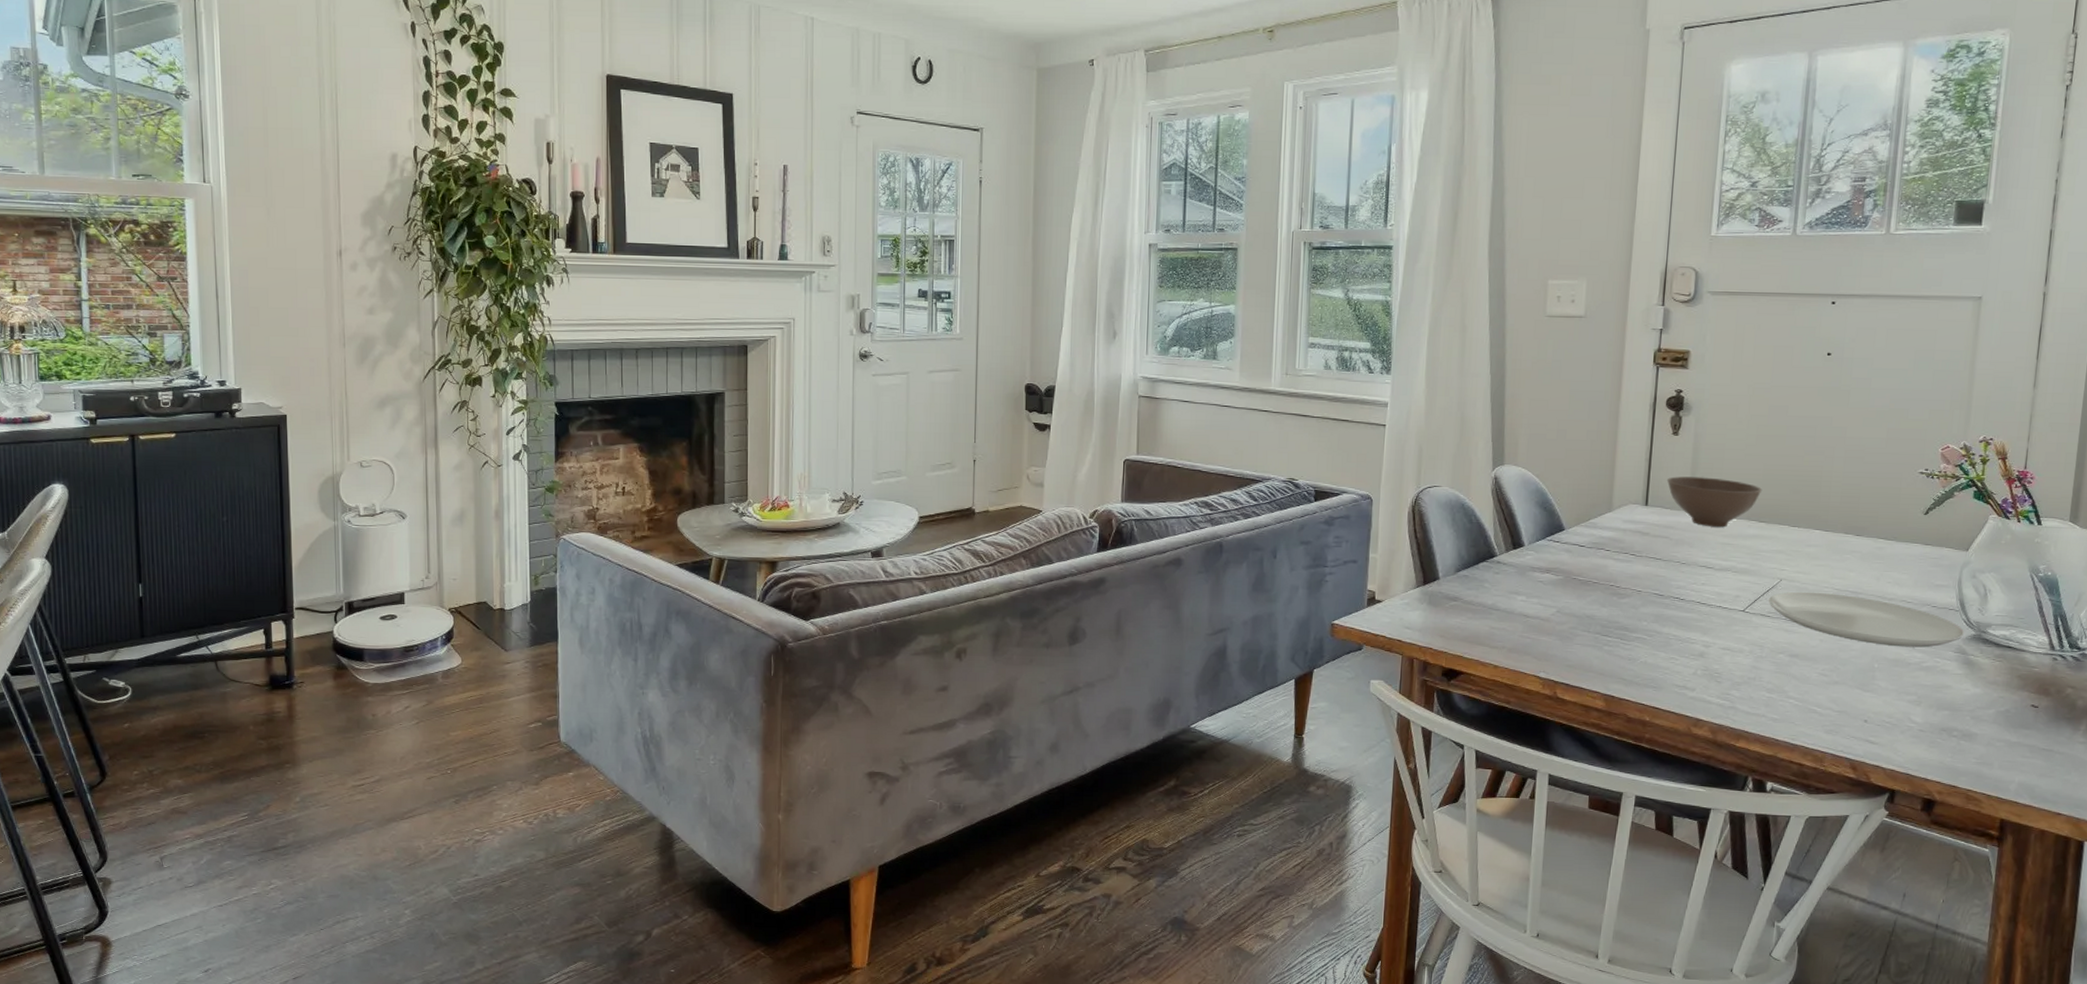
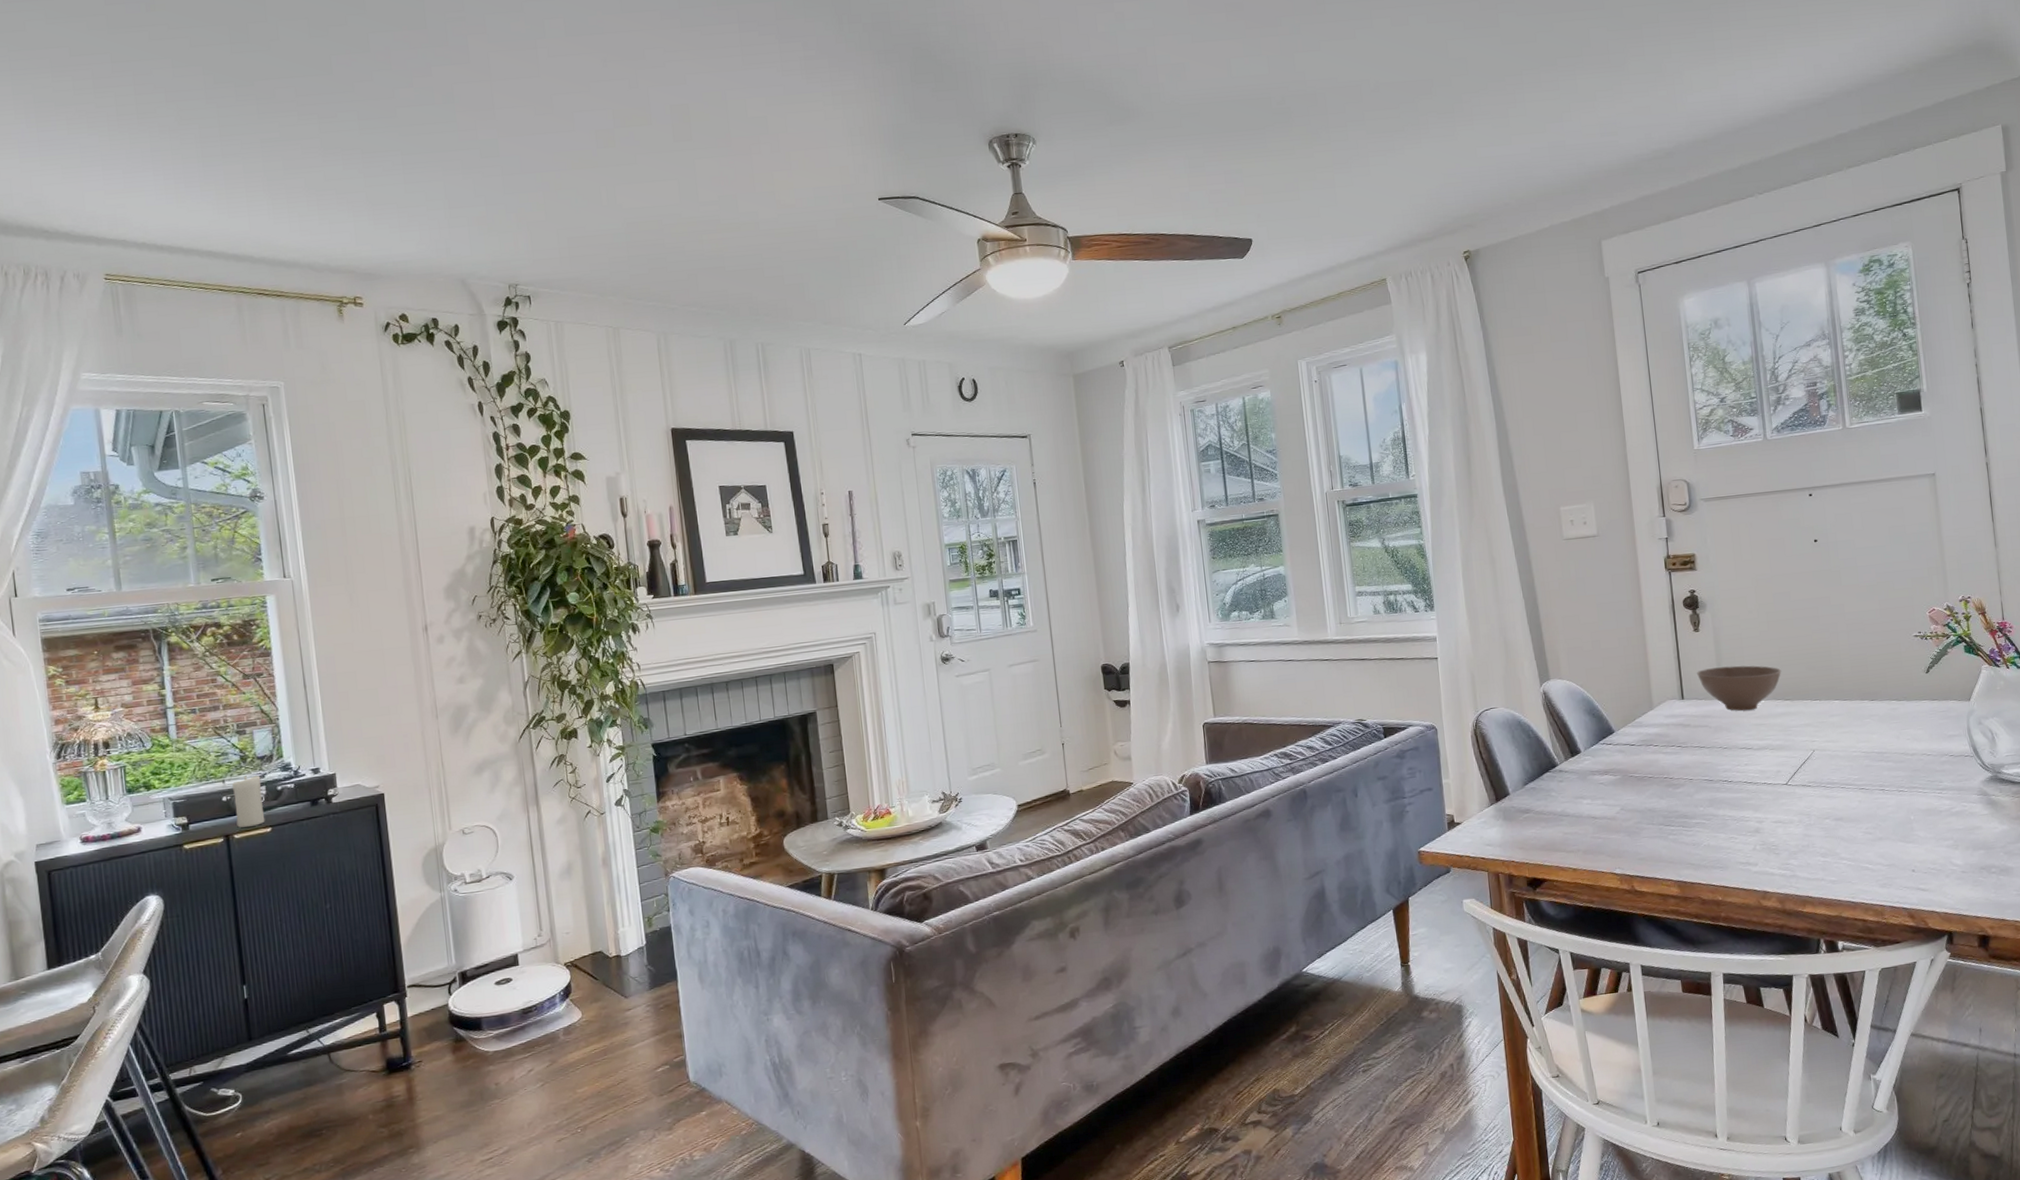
candle: none [141,379,170,431] -> present [232,776,265,828]
plate: present [1769,591,1965,648] -> none [1807,756,1983,798]

